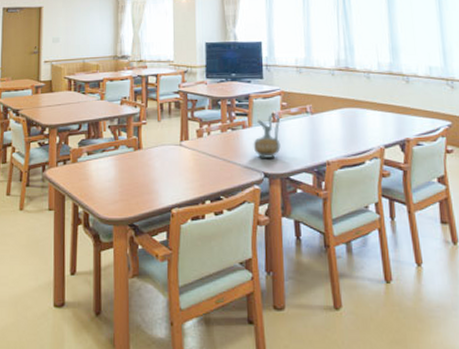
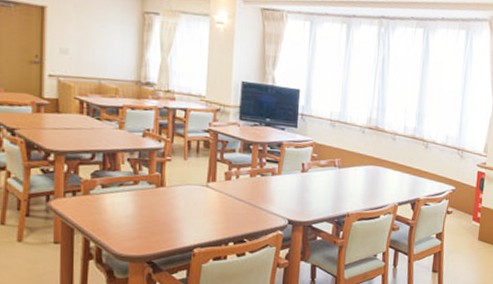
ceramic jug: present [253,112,281,158] -> none [280,162,310,206]

